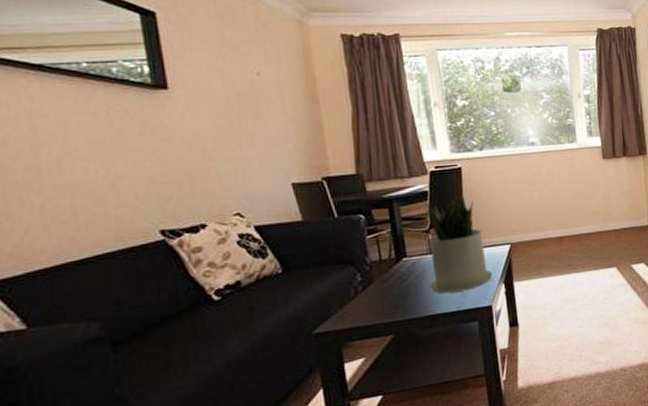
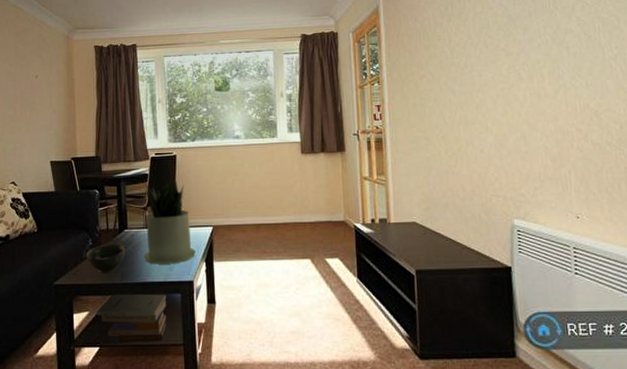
bowl: none [354,275,407,313] -> present [86,244,126,274]
books: none [374,324,464,386] -> present [96,293,167,342]

